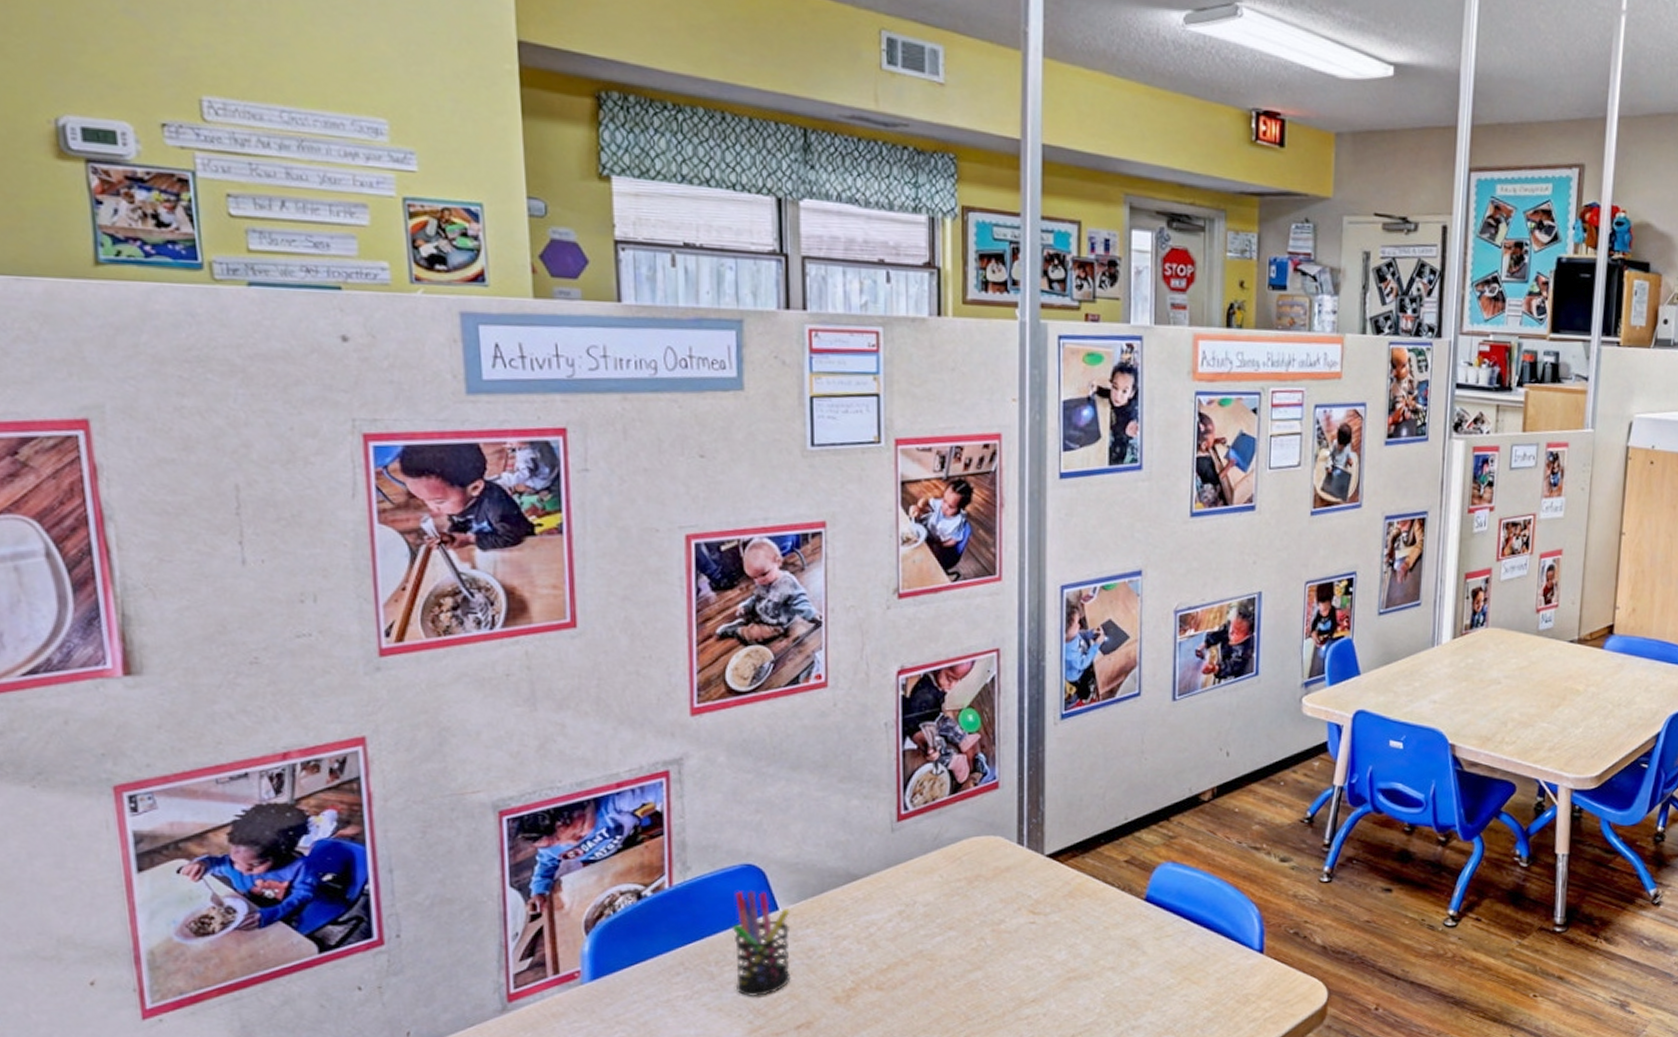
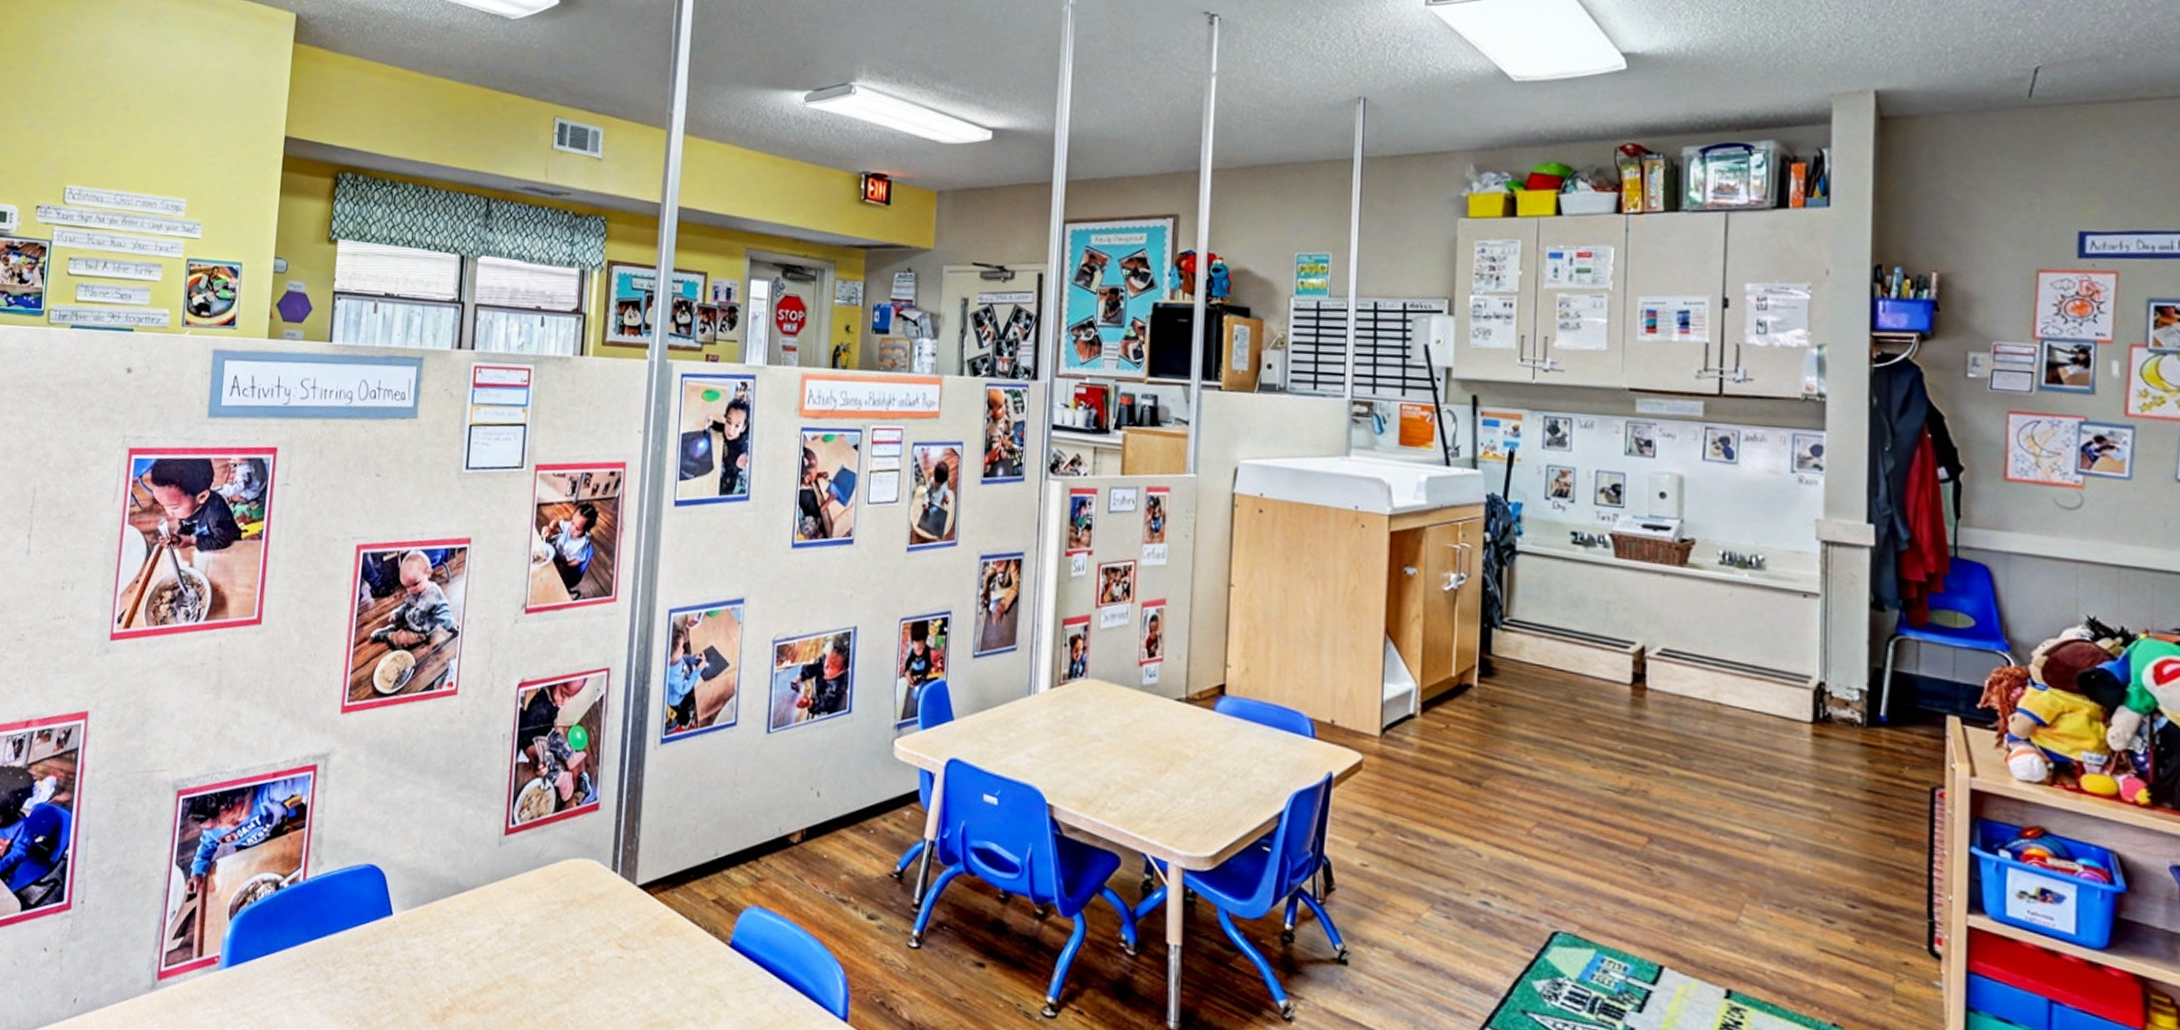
pen holder: present [731,891,791,996] -> none [346,891,403,1004]

